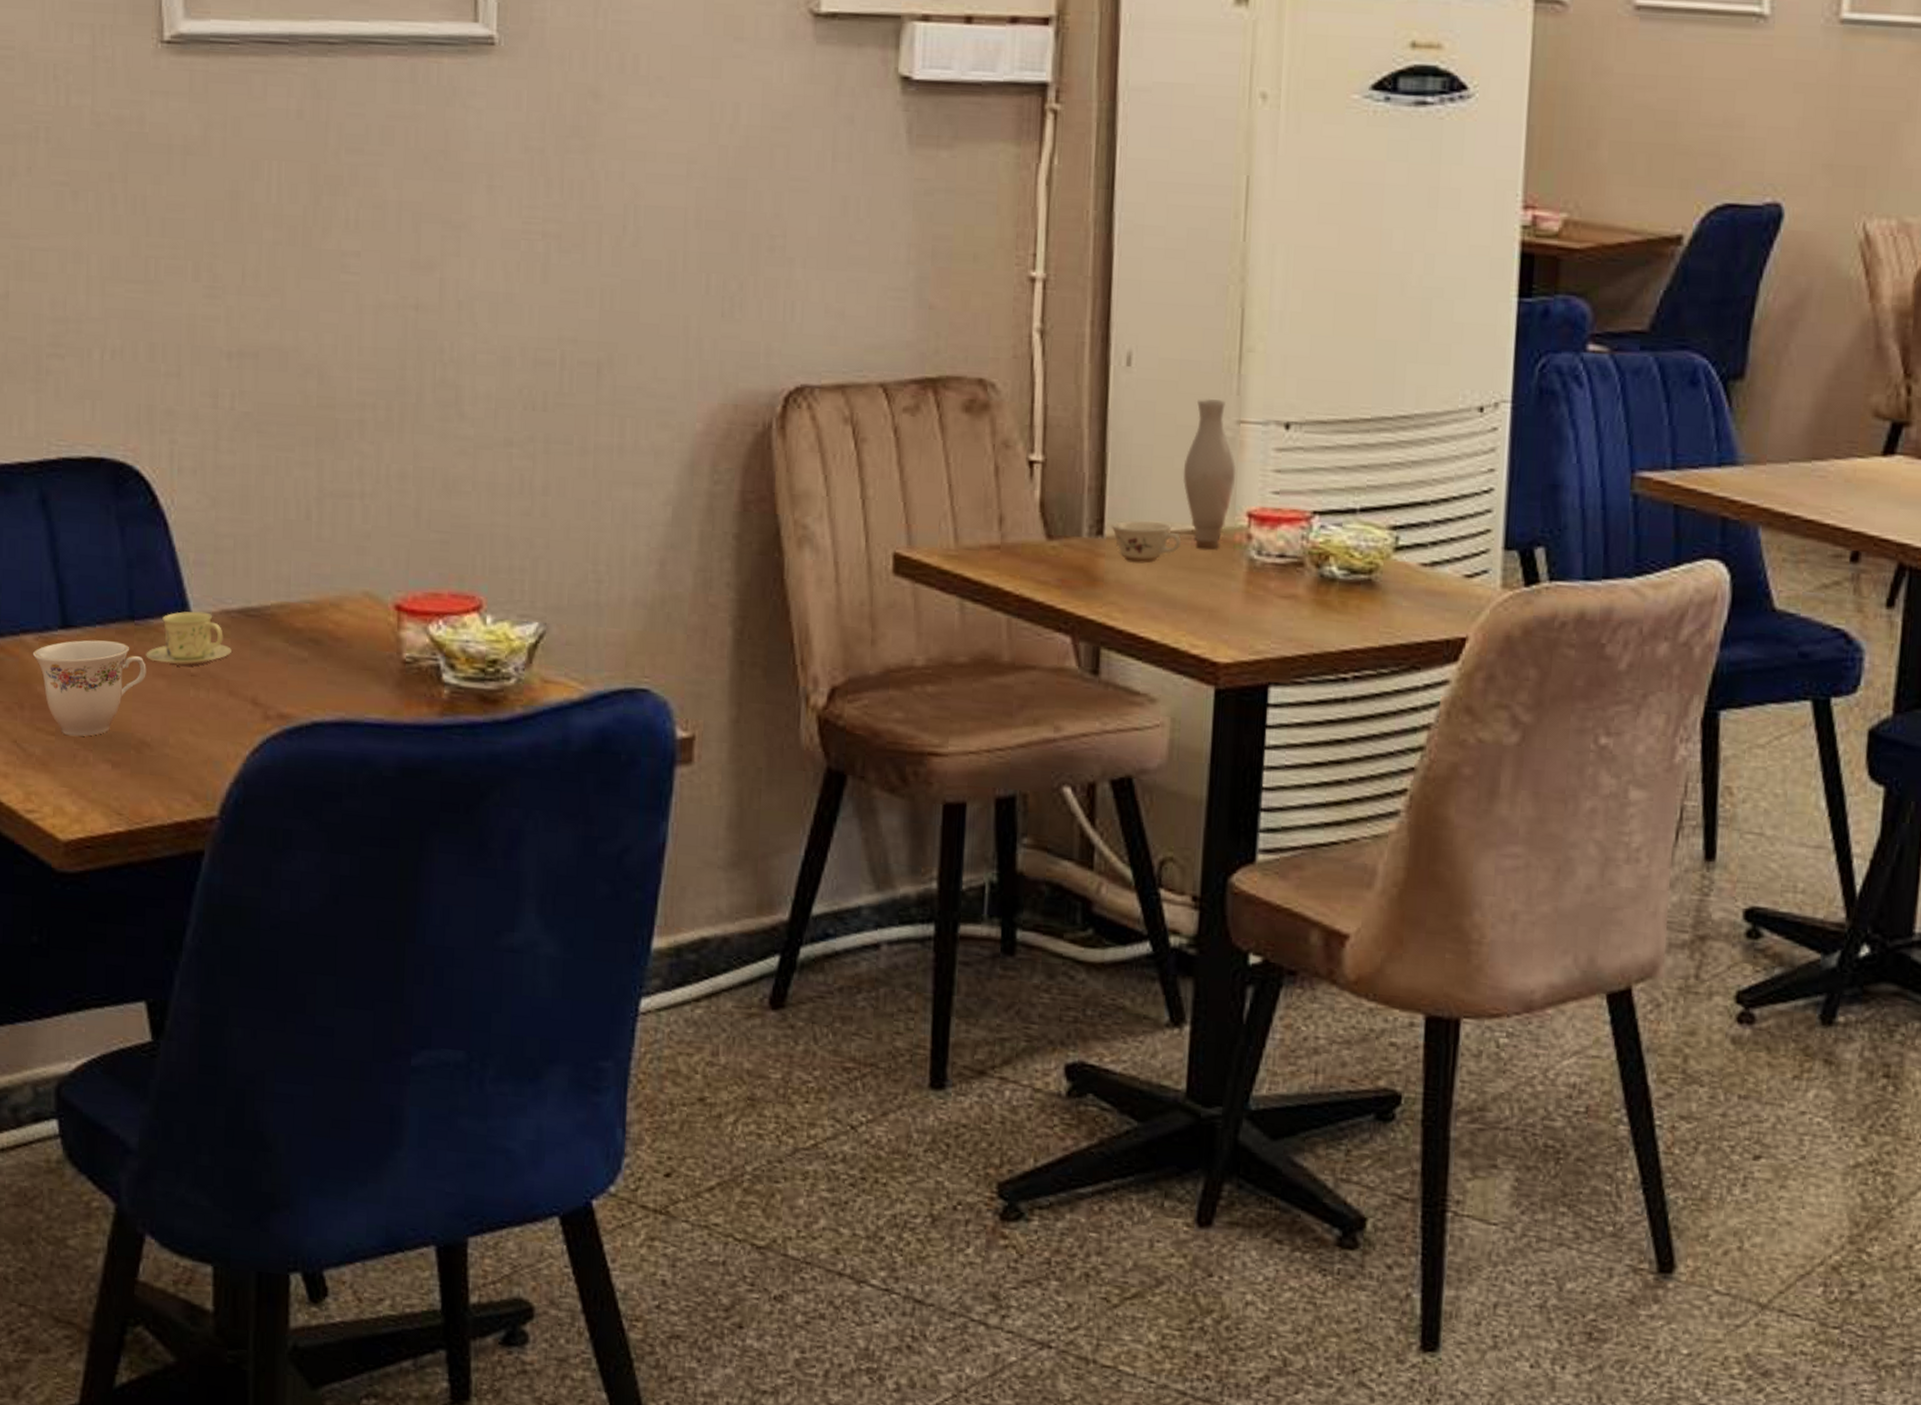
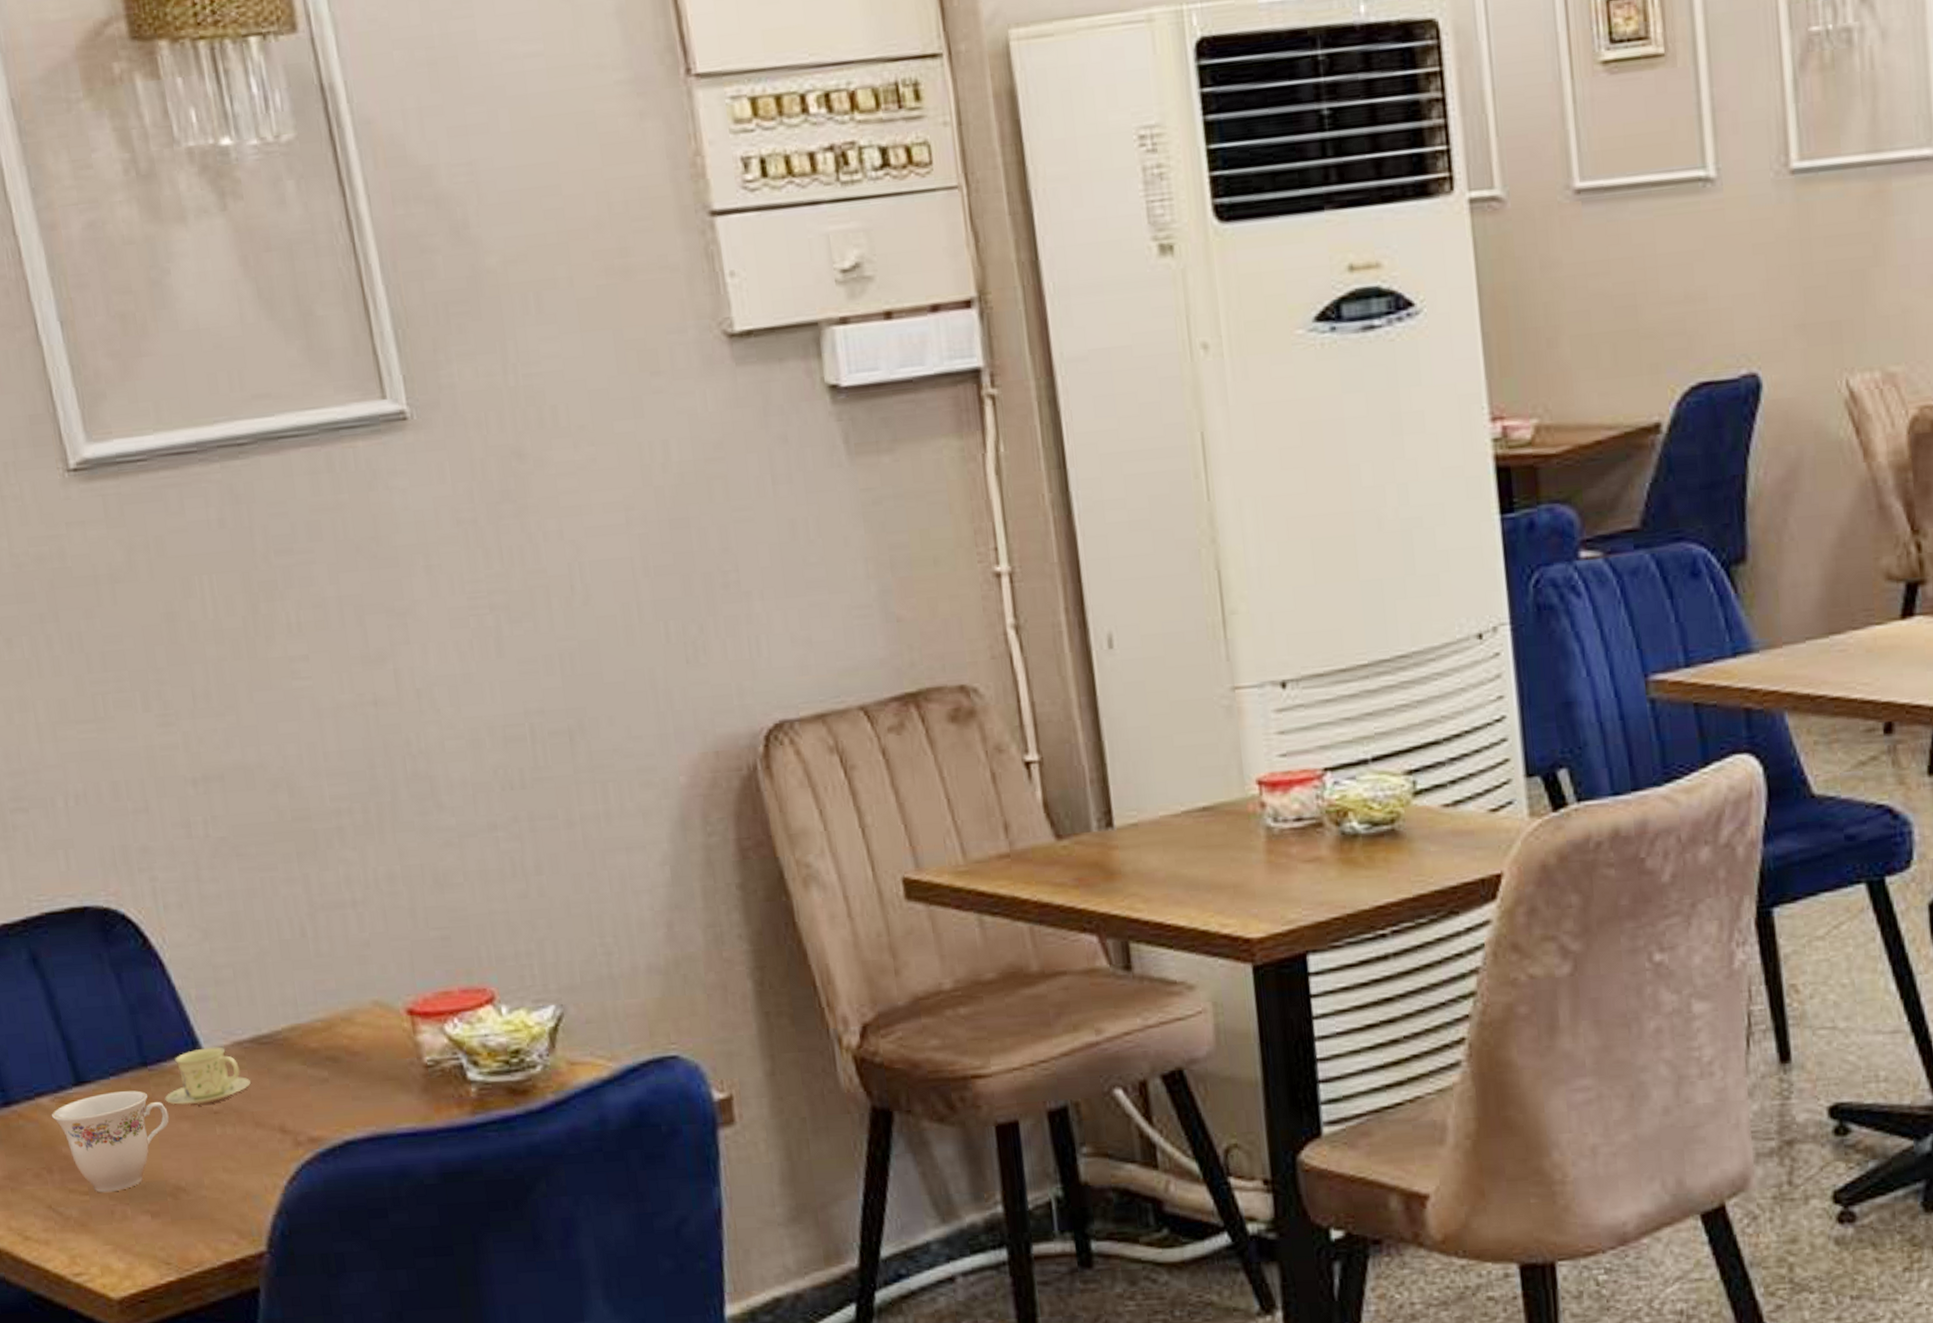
teacup: present [1111,520,1181,564] -> none [1119,804,1193,851]
vase: present [1182,398,1237,551] -> none [1183,668,1240,827]

